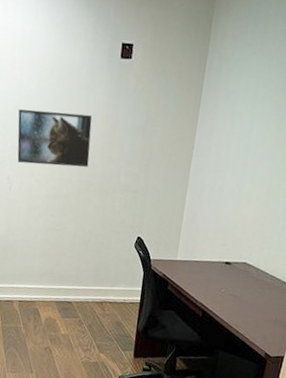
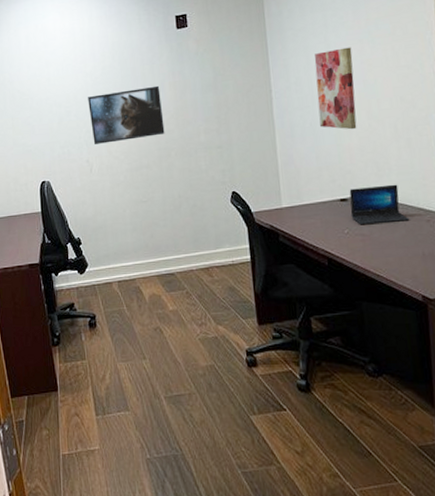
wall art: none [226,120,272,202] -> present [314,47,357,130]
laptop: none [230,254,274,291] -> present [349,184,410,225]

